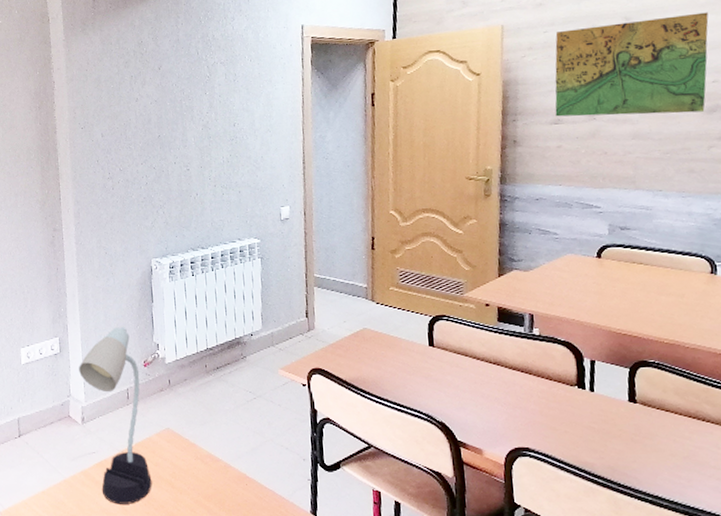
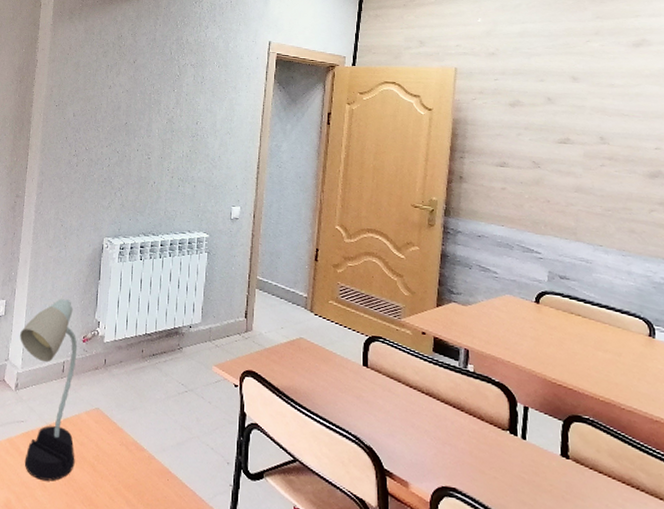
map: present [555,12,709,117] -> none [501,80,653,176]

